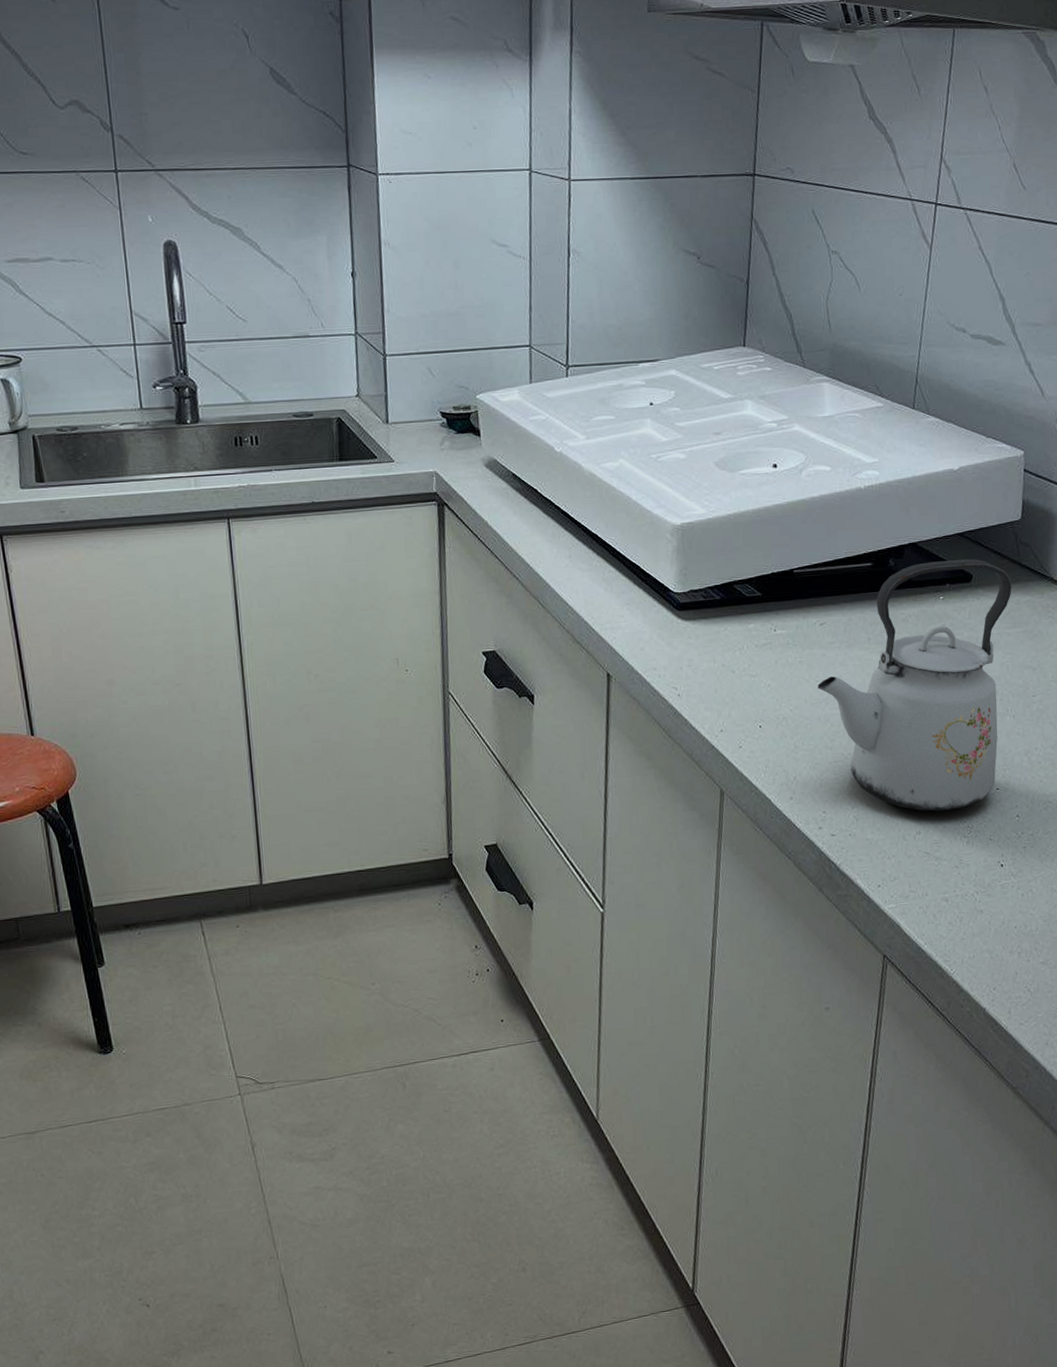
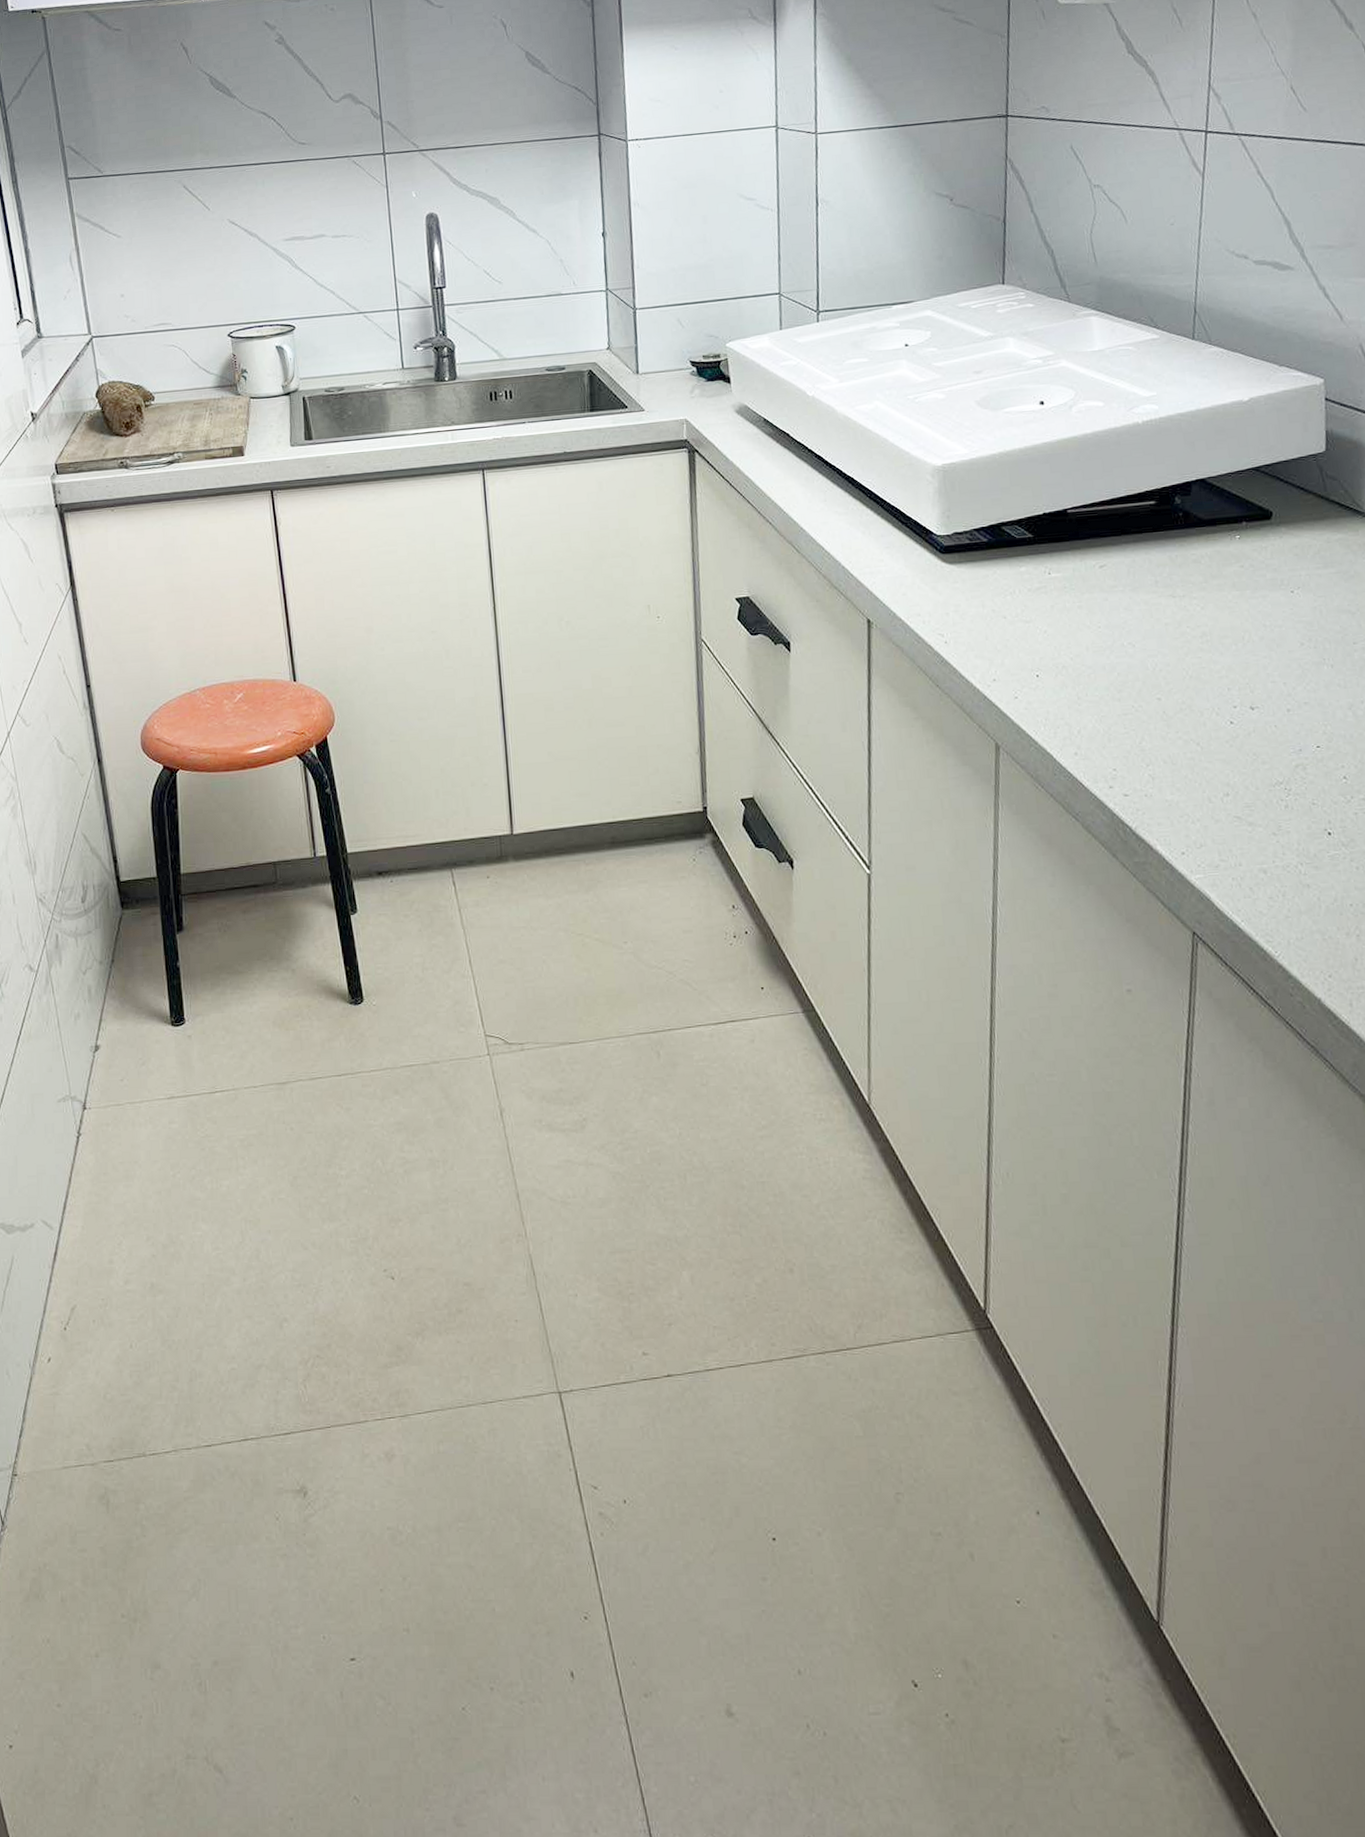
kettle: present [817,559,1012,812] -> none [1100,494,1320,771]

